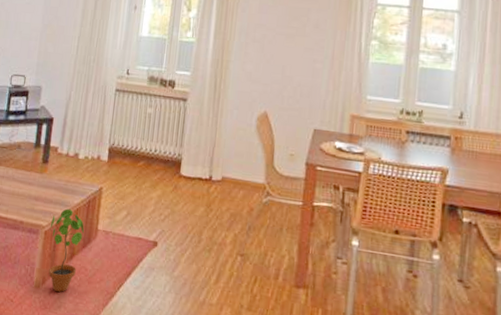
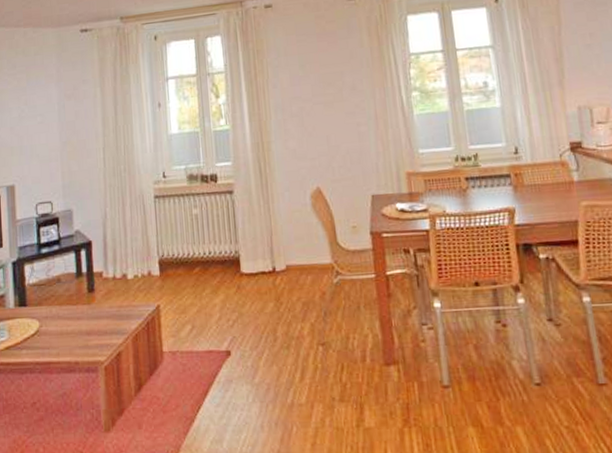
potted plant: present [48,208,84,292] -> none [110,336,148,430]

